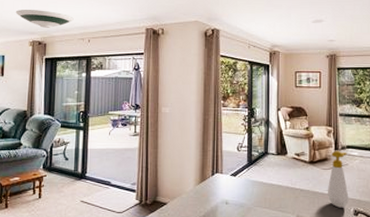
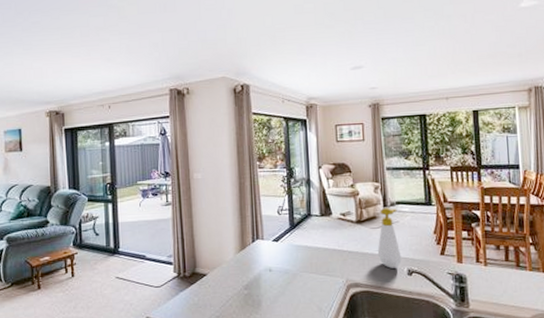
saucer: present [15,10,74,28] -> none [28,77,91,96]

